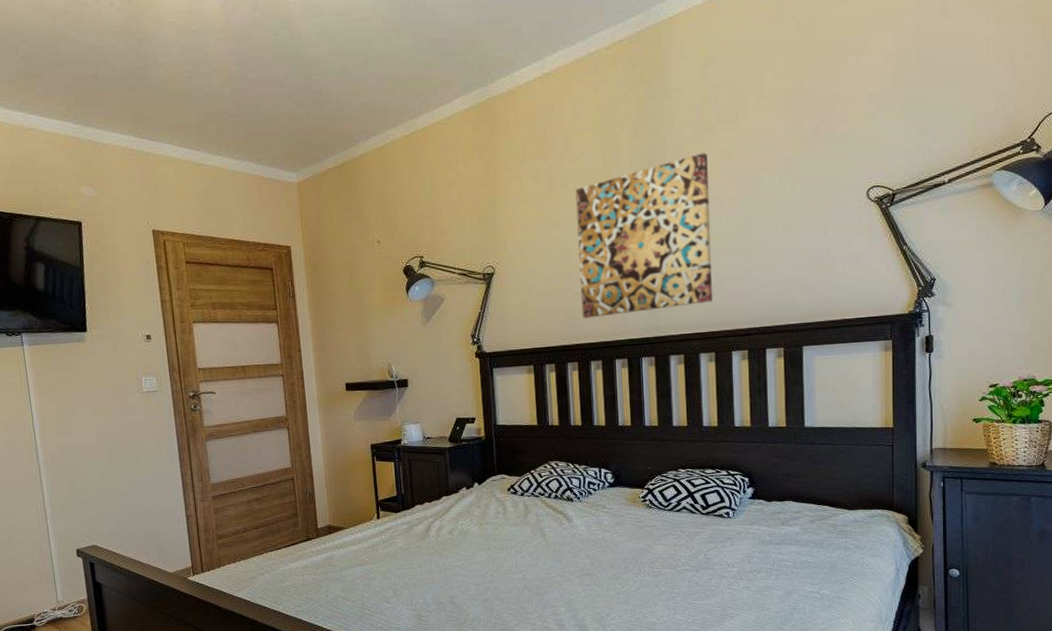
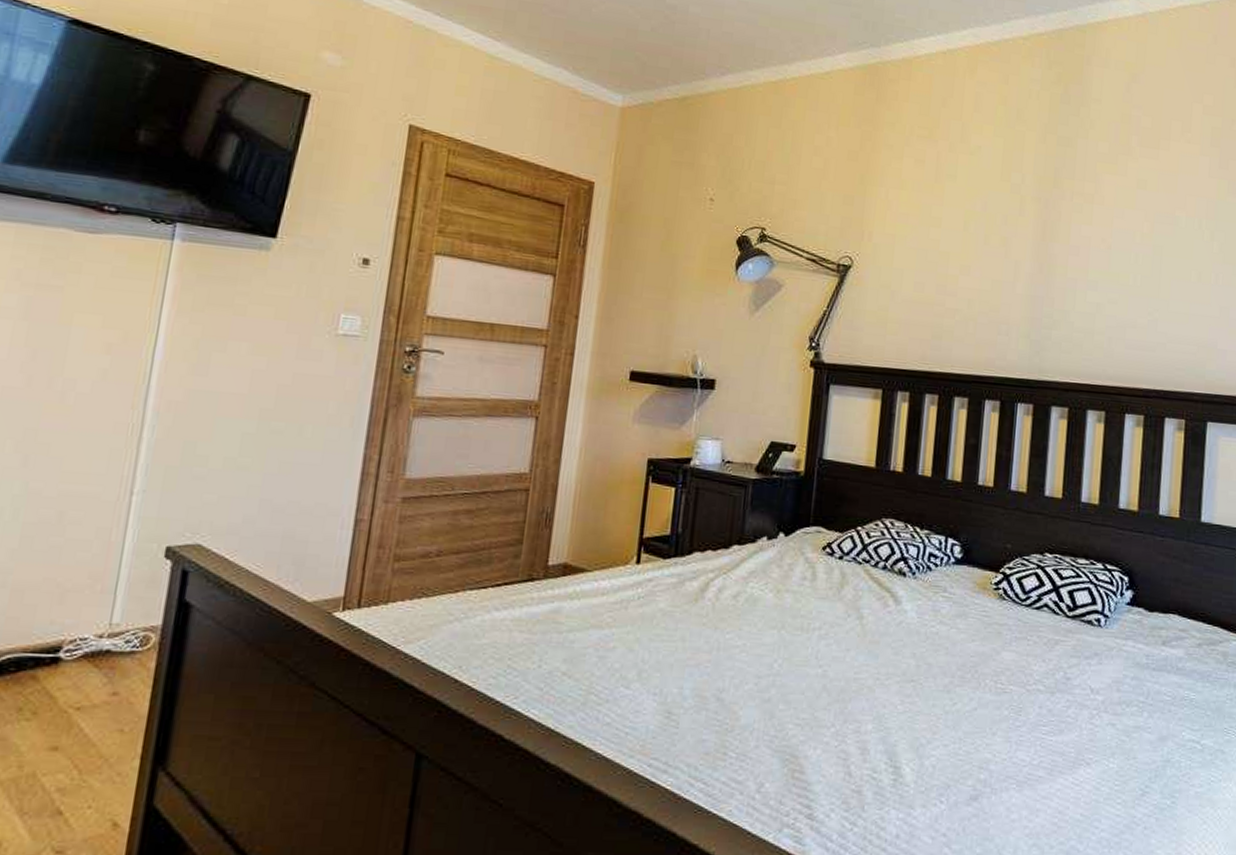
wall art: present [575,152,712,319] -> none [952,175,1122,350]

